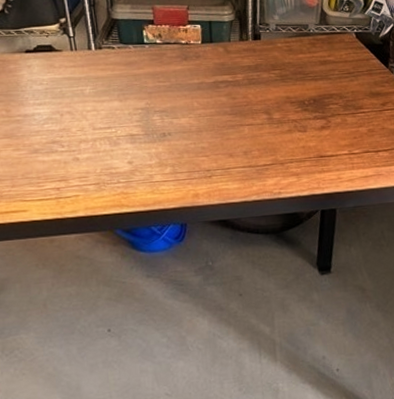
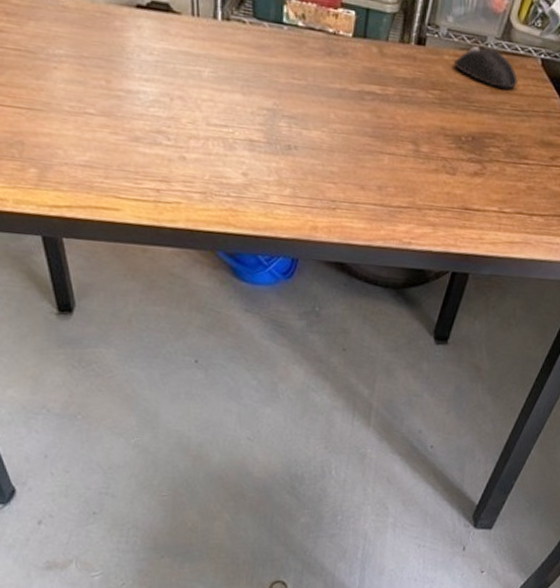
mouse: none [285,32,340,60] -> present [453,45,518,89]

